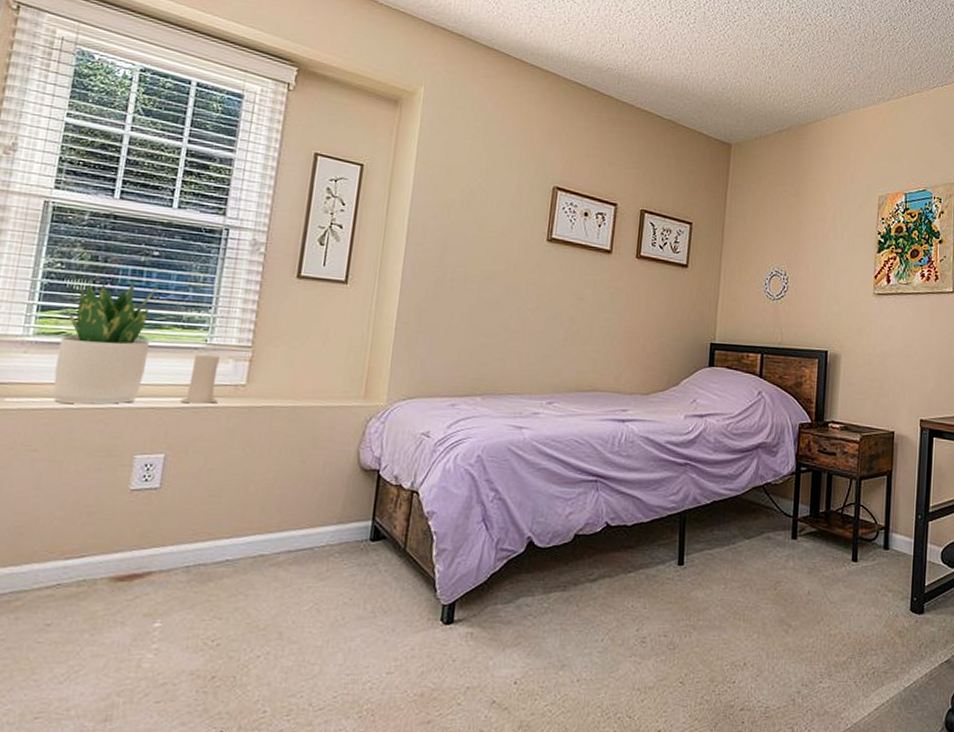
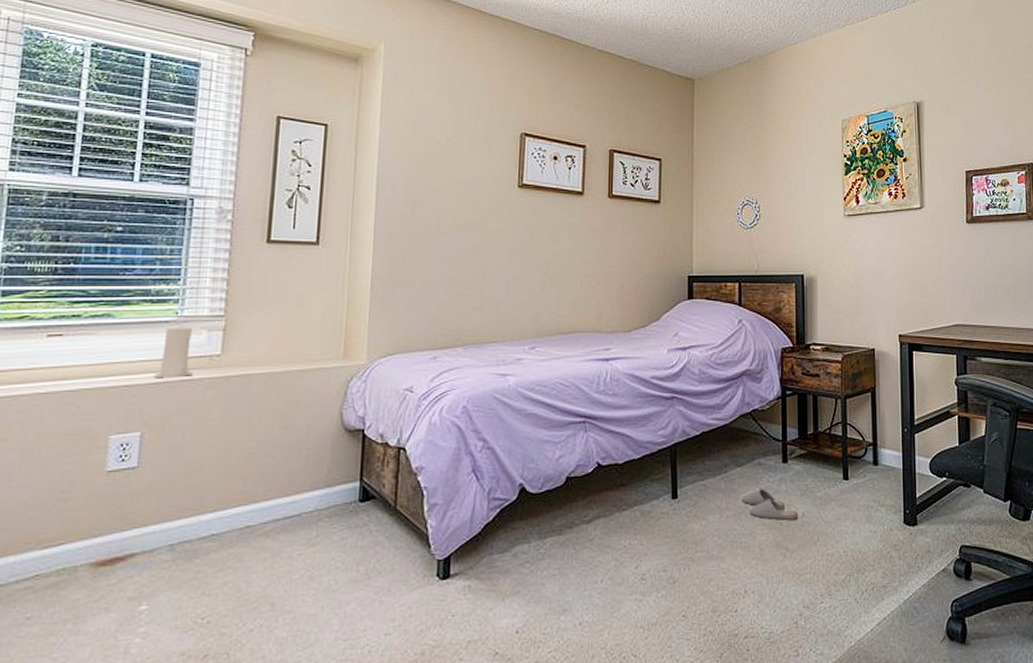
planter: present [52,280,158,406] -> none [19,257,123,390]
slippers: none [748,563,804,597] -> present [742,489,799,520]

